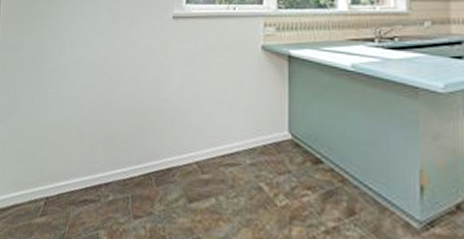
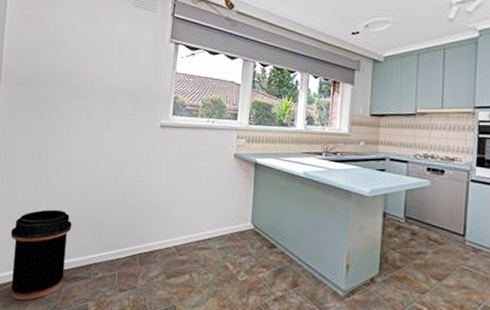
trash can: none [14,119,79,227] -> present [10,209,72,300]

